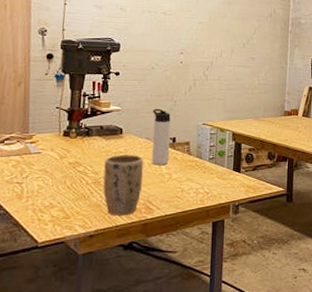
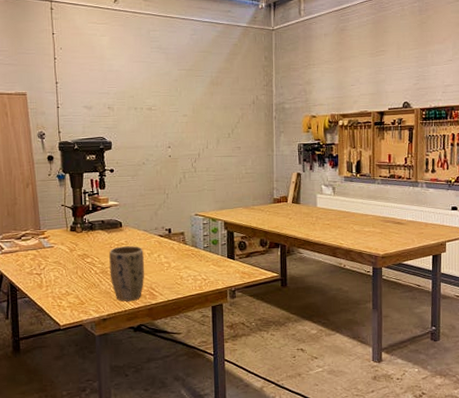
thermos bottle: present [152,108,171,166] -> none [148,201,167,255]

